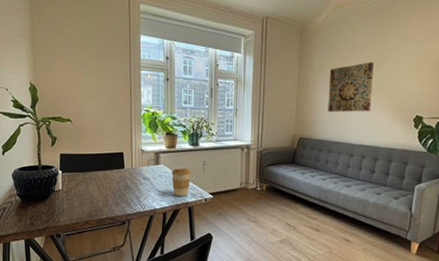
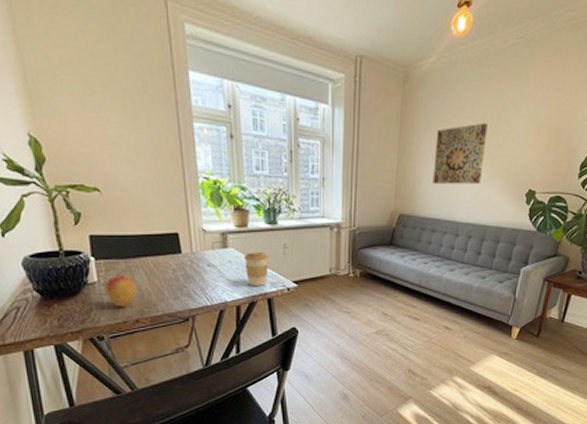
fruit: none [67,185,89,210] -> present [106,275,137,307]

